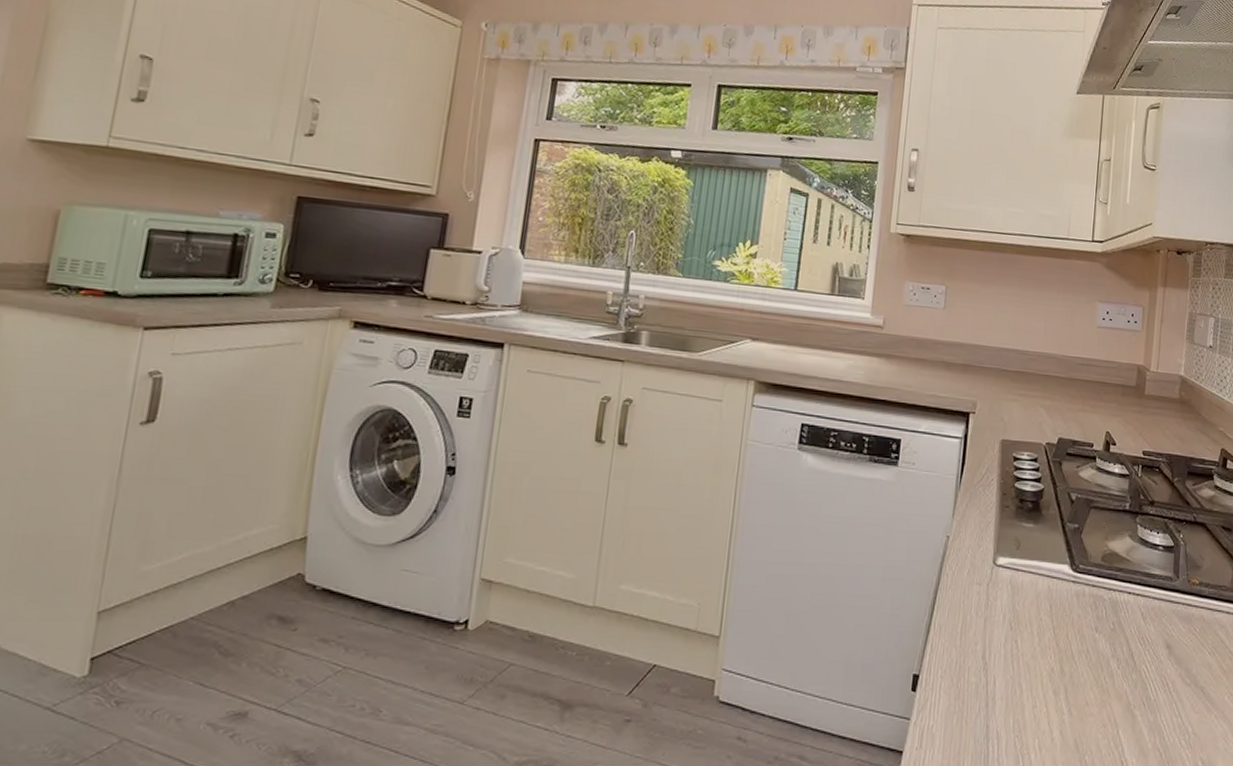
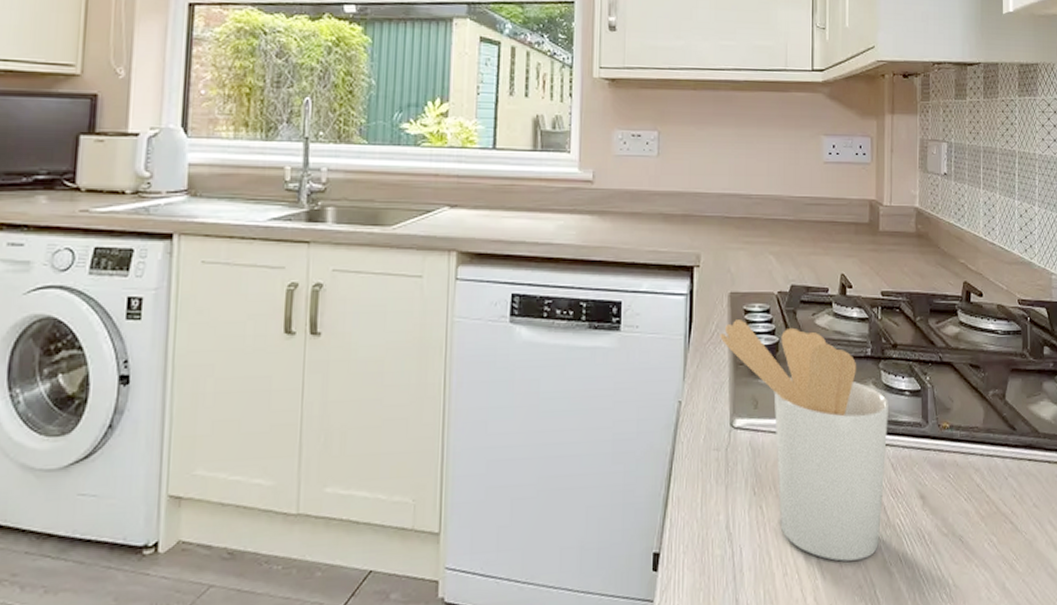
utensil holder: none [989,465,1143,700] -> present [720,320,888,562]

